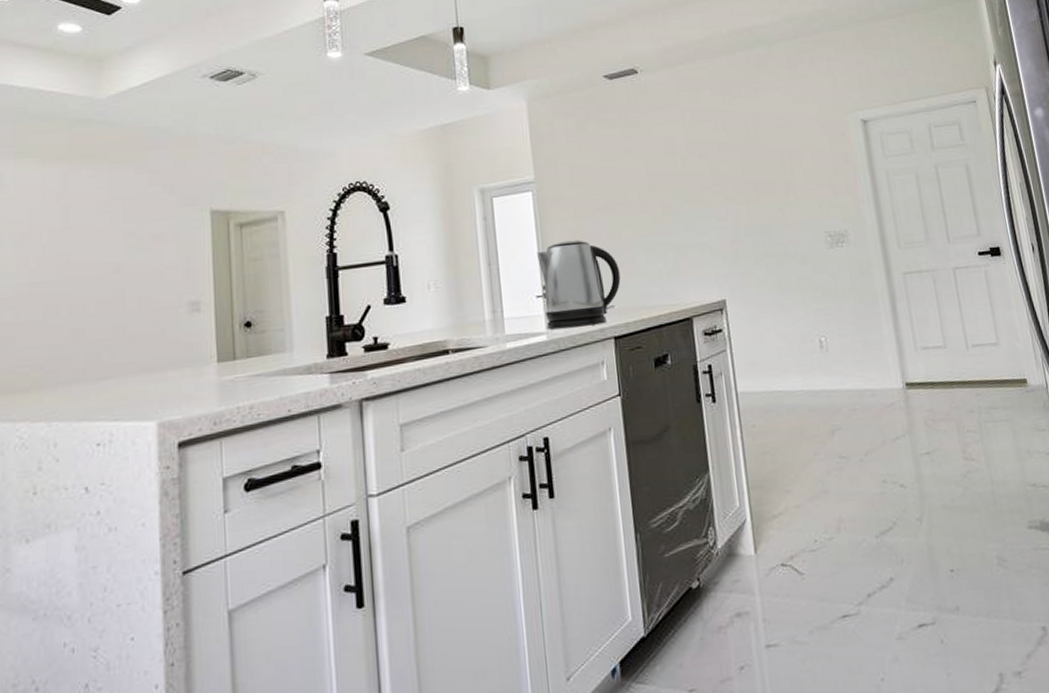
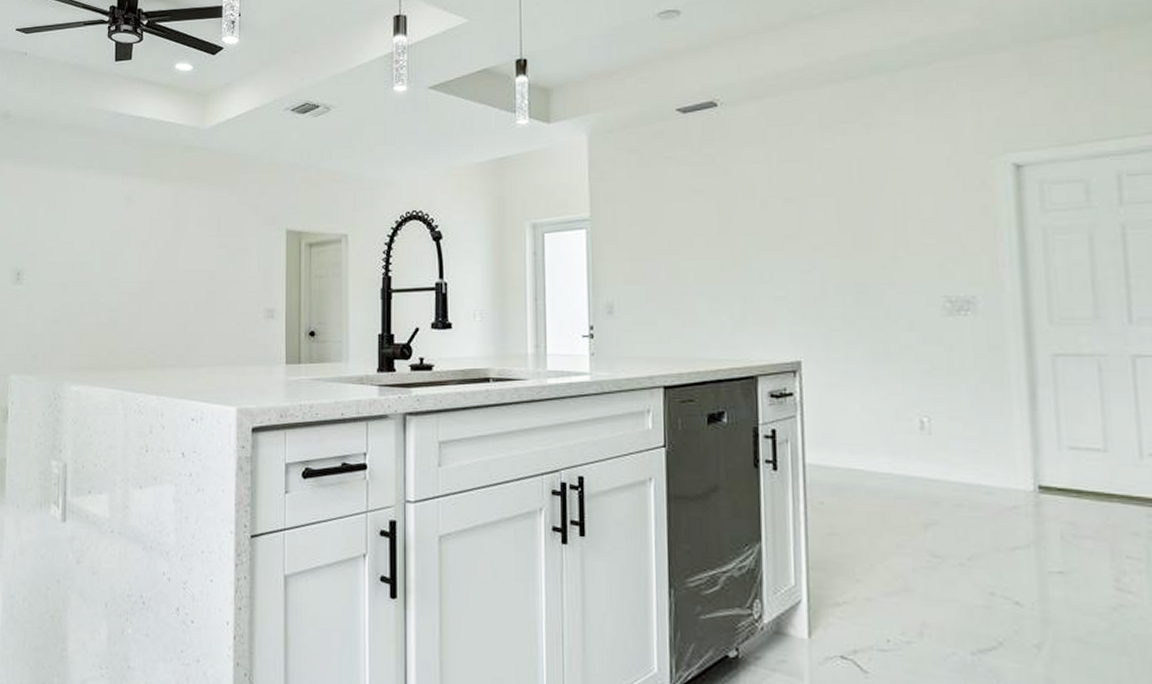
kettle: present [537,240,621,330] -> none [586,282,677,373]

